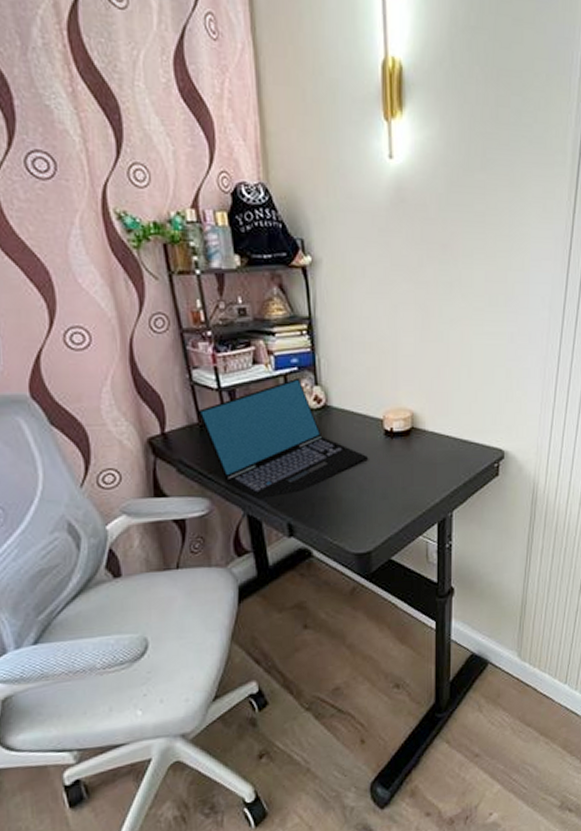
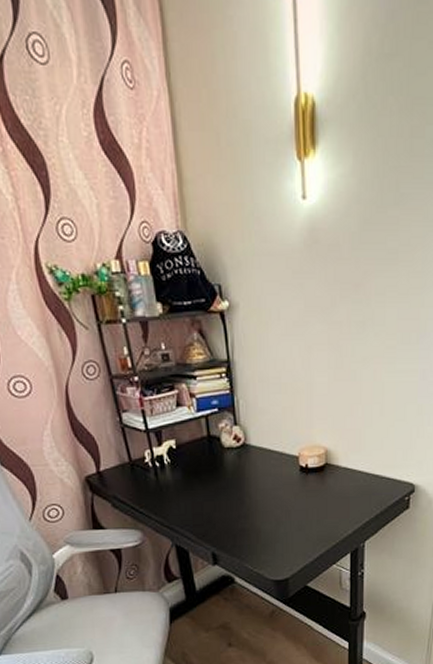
laptop: present [197,377,368,500] -> none [128,418,284,532]

